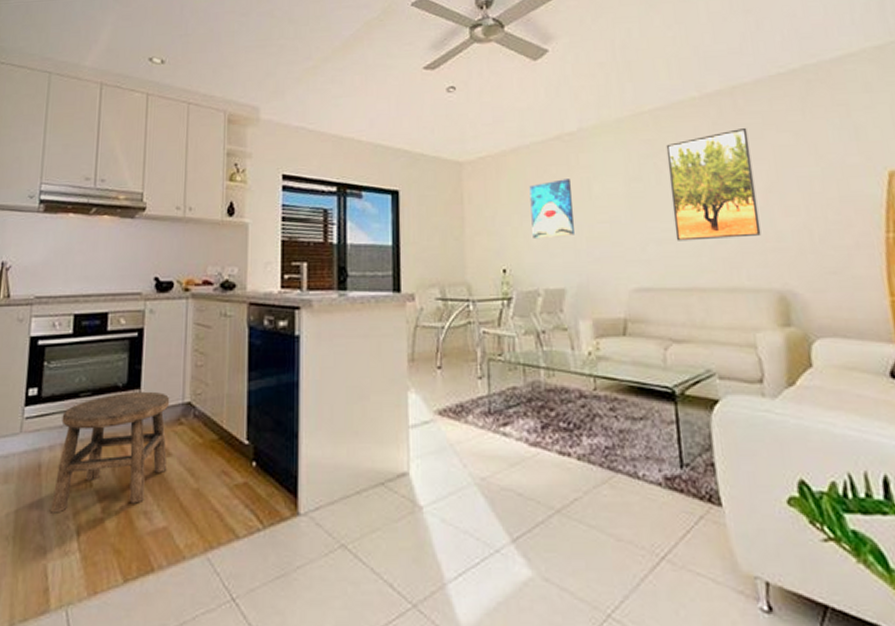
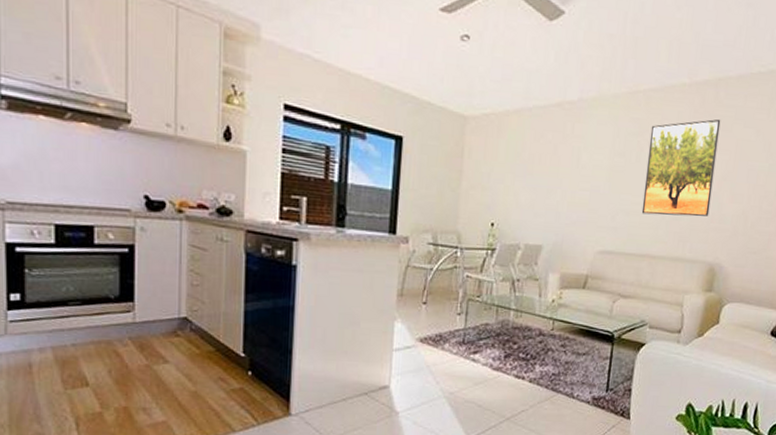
stool: present [51,391,170,513] -> none [47,304,166,407]
wall art: present [529,179,574,240] -> none [522,145,563,200]

